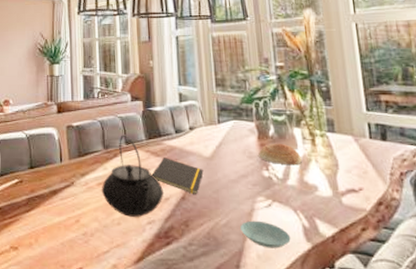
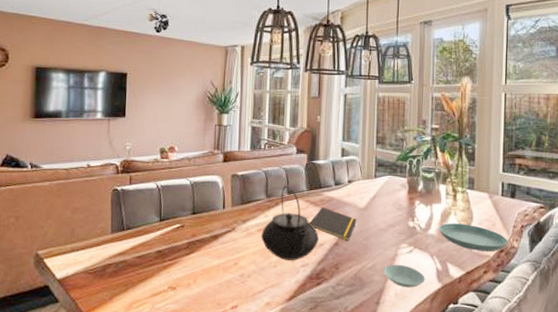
abalone shell: present [259,143,302,166] -> none [407,197,443,217]
saucer: none [299,172,387,205] -> present [439,223,508,252]

